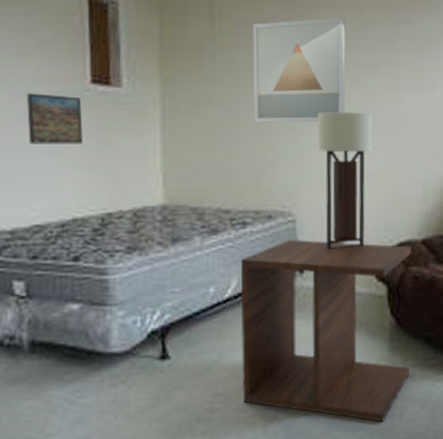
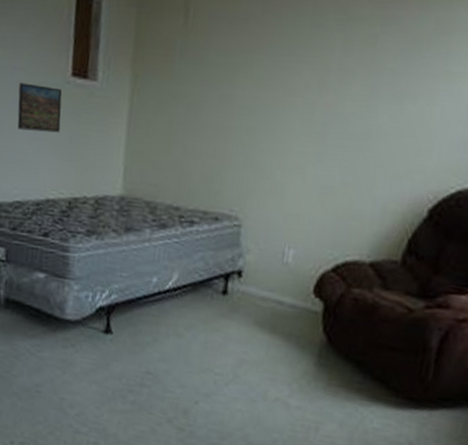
side table: present [240,240,412,422] -> none [170,243,358,432]
wall art: present [253,17,346,123] -> none [215,14,325,128]
table lamp: present [317,112,373,250] -> none [268,118,339,261]

